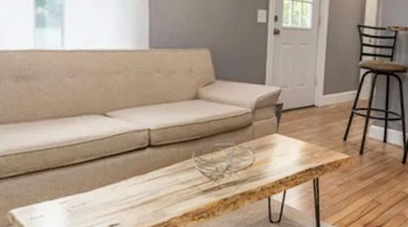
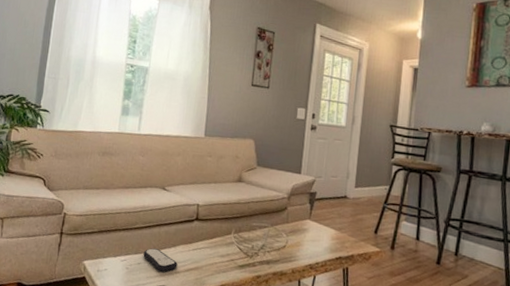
remote control: none [87,185,131,209] -> present [143,248,178,272]

